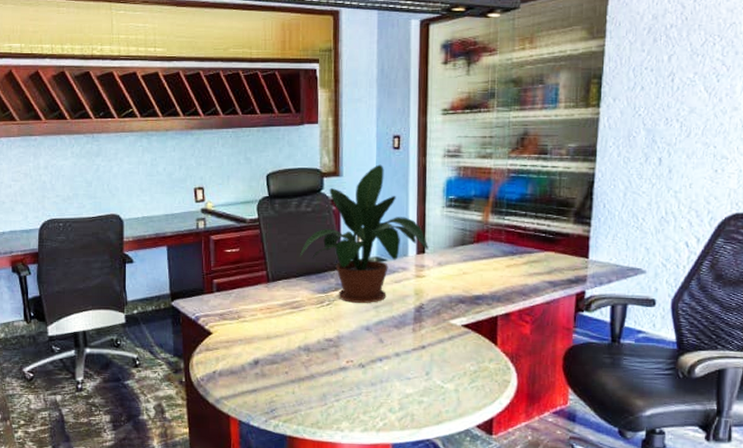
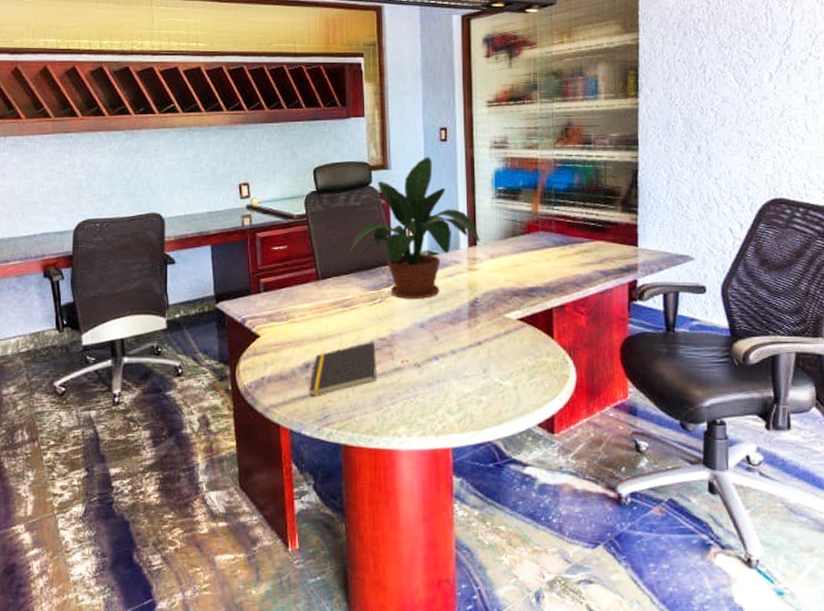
notepad: none [258,342,322,391] -> present [309,342,377,397]

